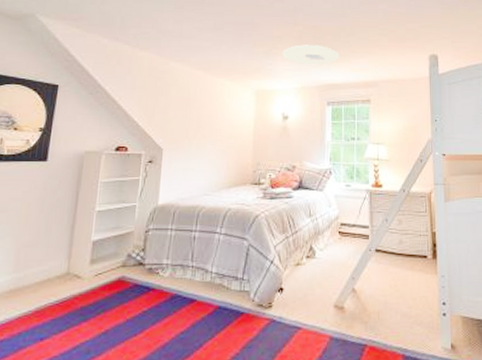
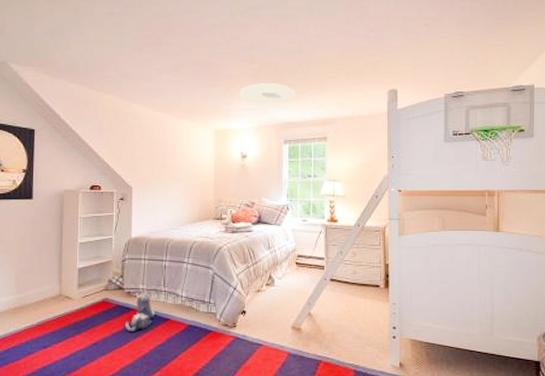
plush toy: none [142,269,180,318] -> present [124,293,156,333]

